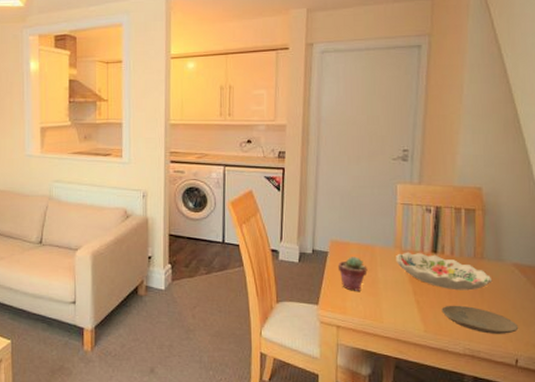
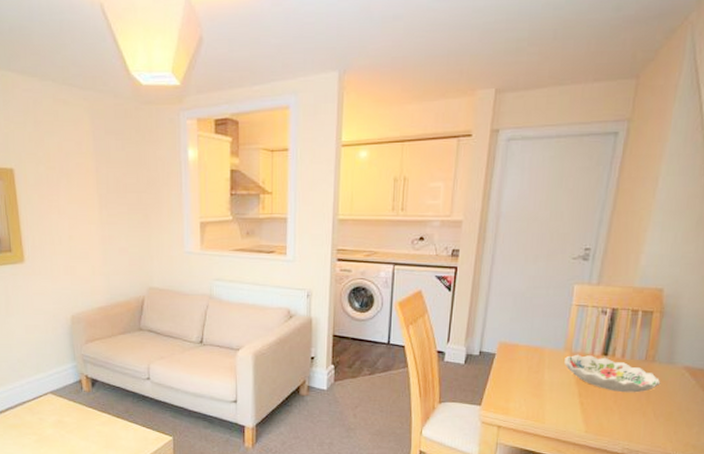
potted succulent: present [337,257,368,291] -> none [504,358,534,393]
plate: present [441,305,519,334] -> none [605,407,681,435]

